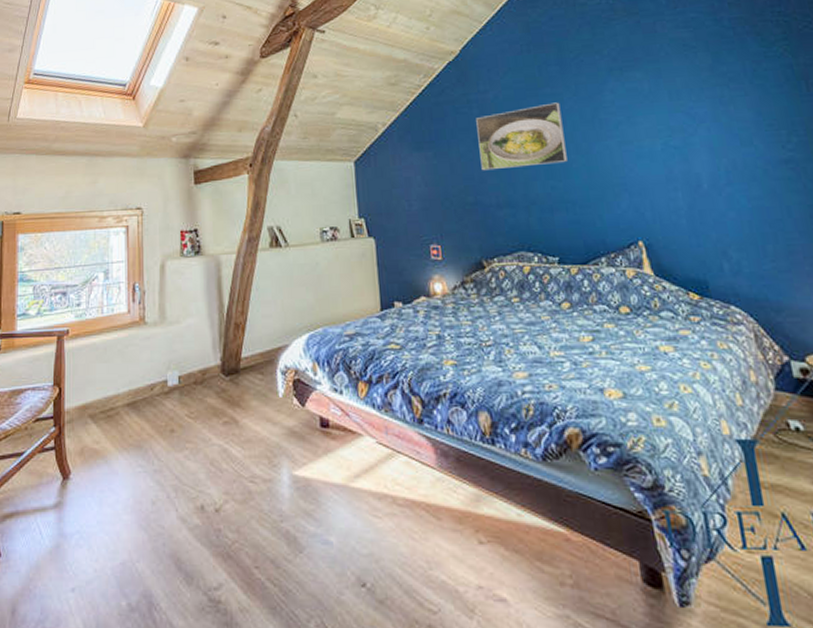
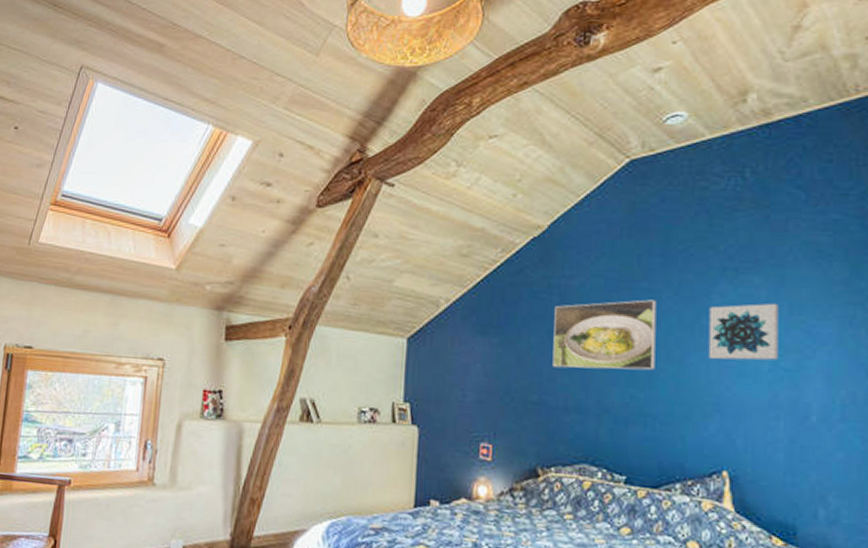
wall art: none [604,92,667,147] -> present [708,303,779,360]

